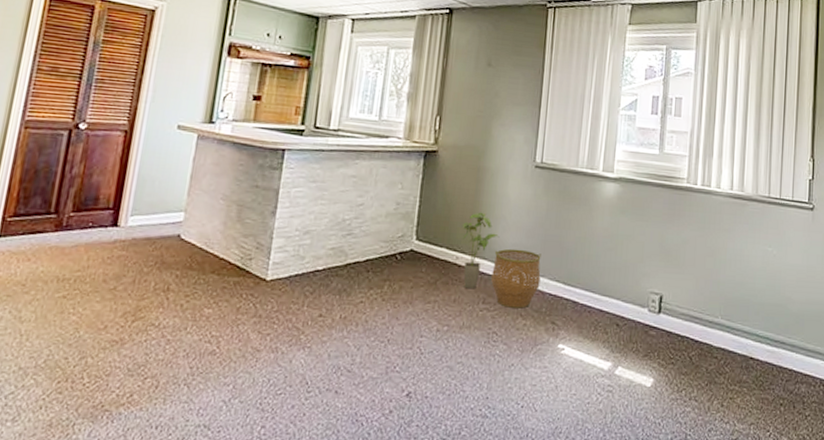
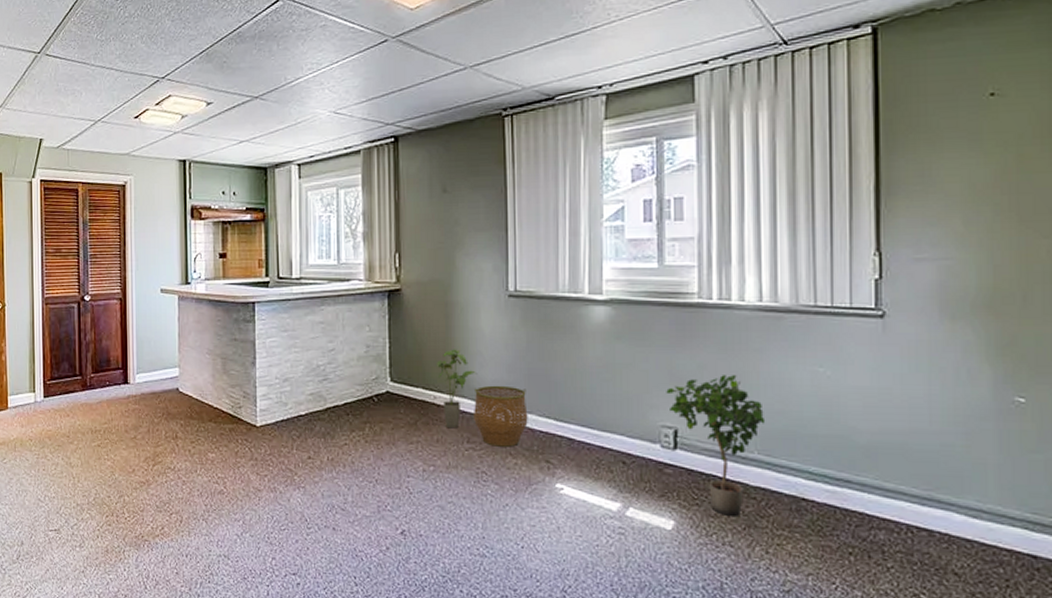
potted plant: none [656,250,729,373] -> present [666,375,766,516]

